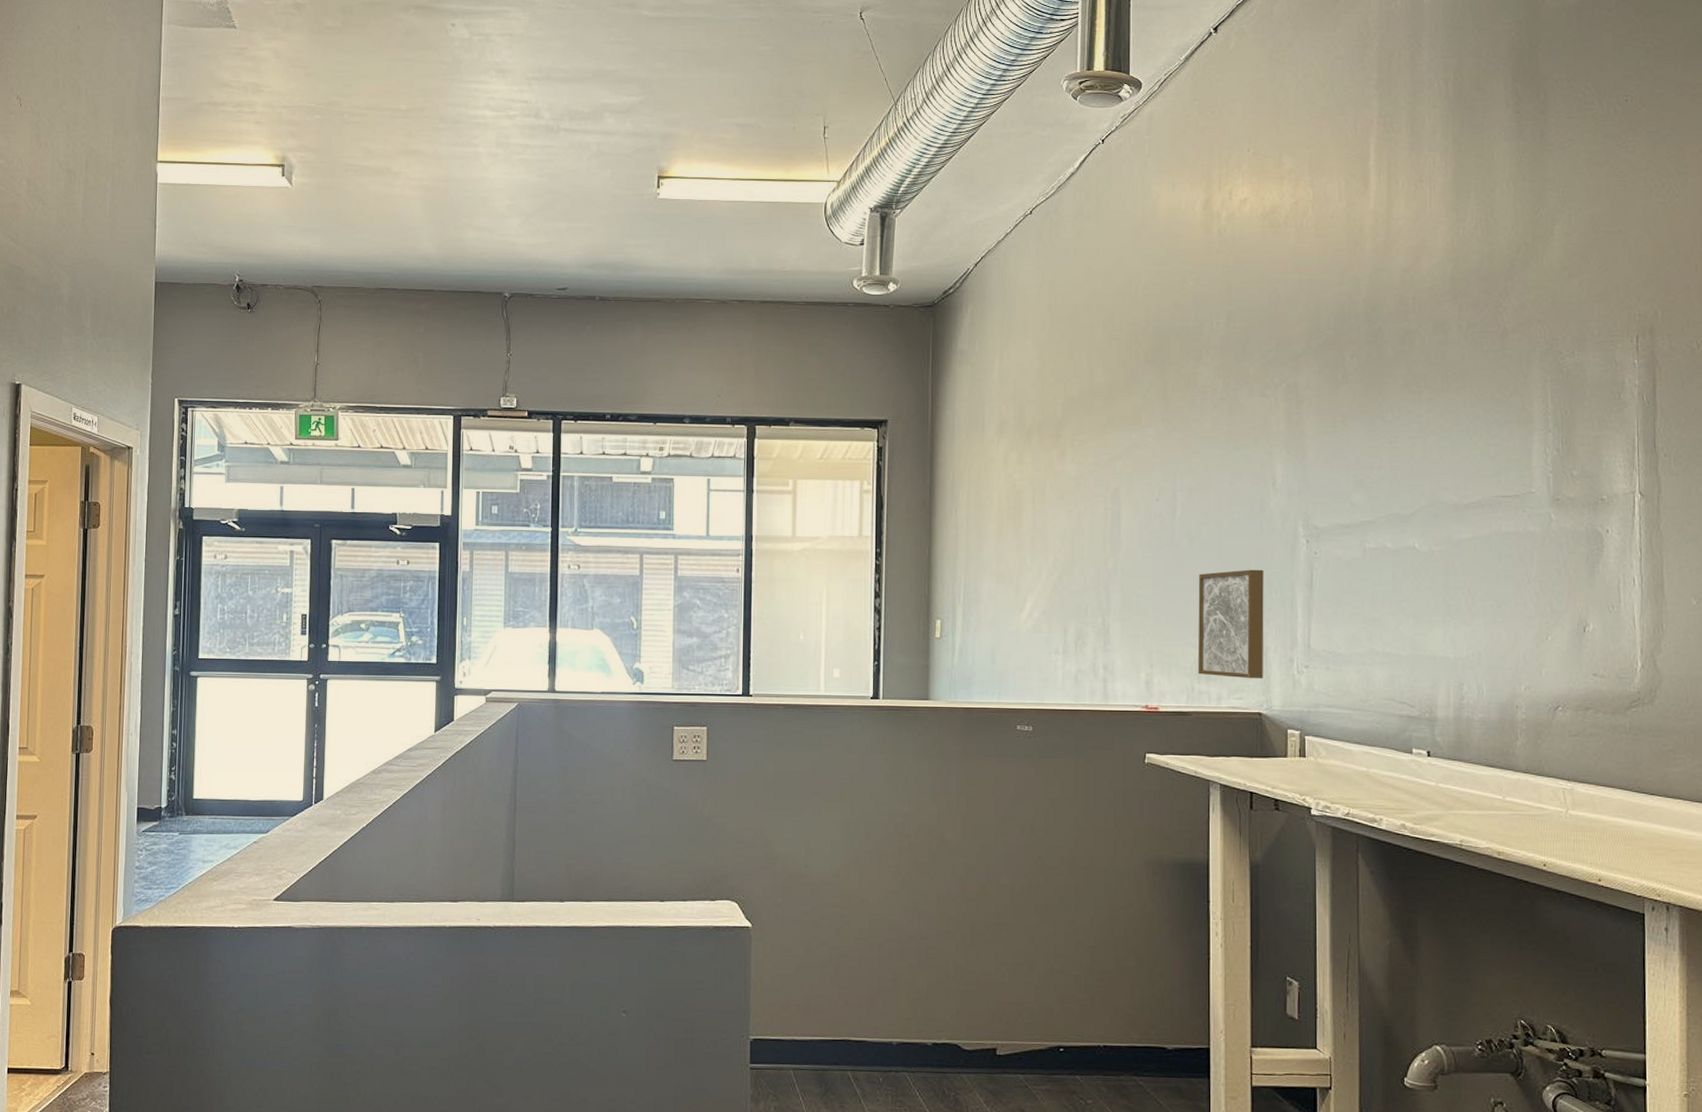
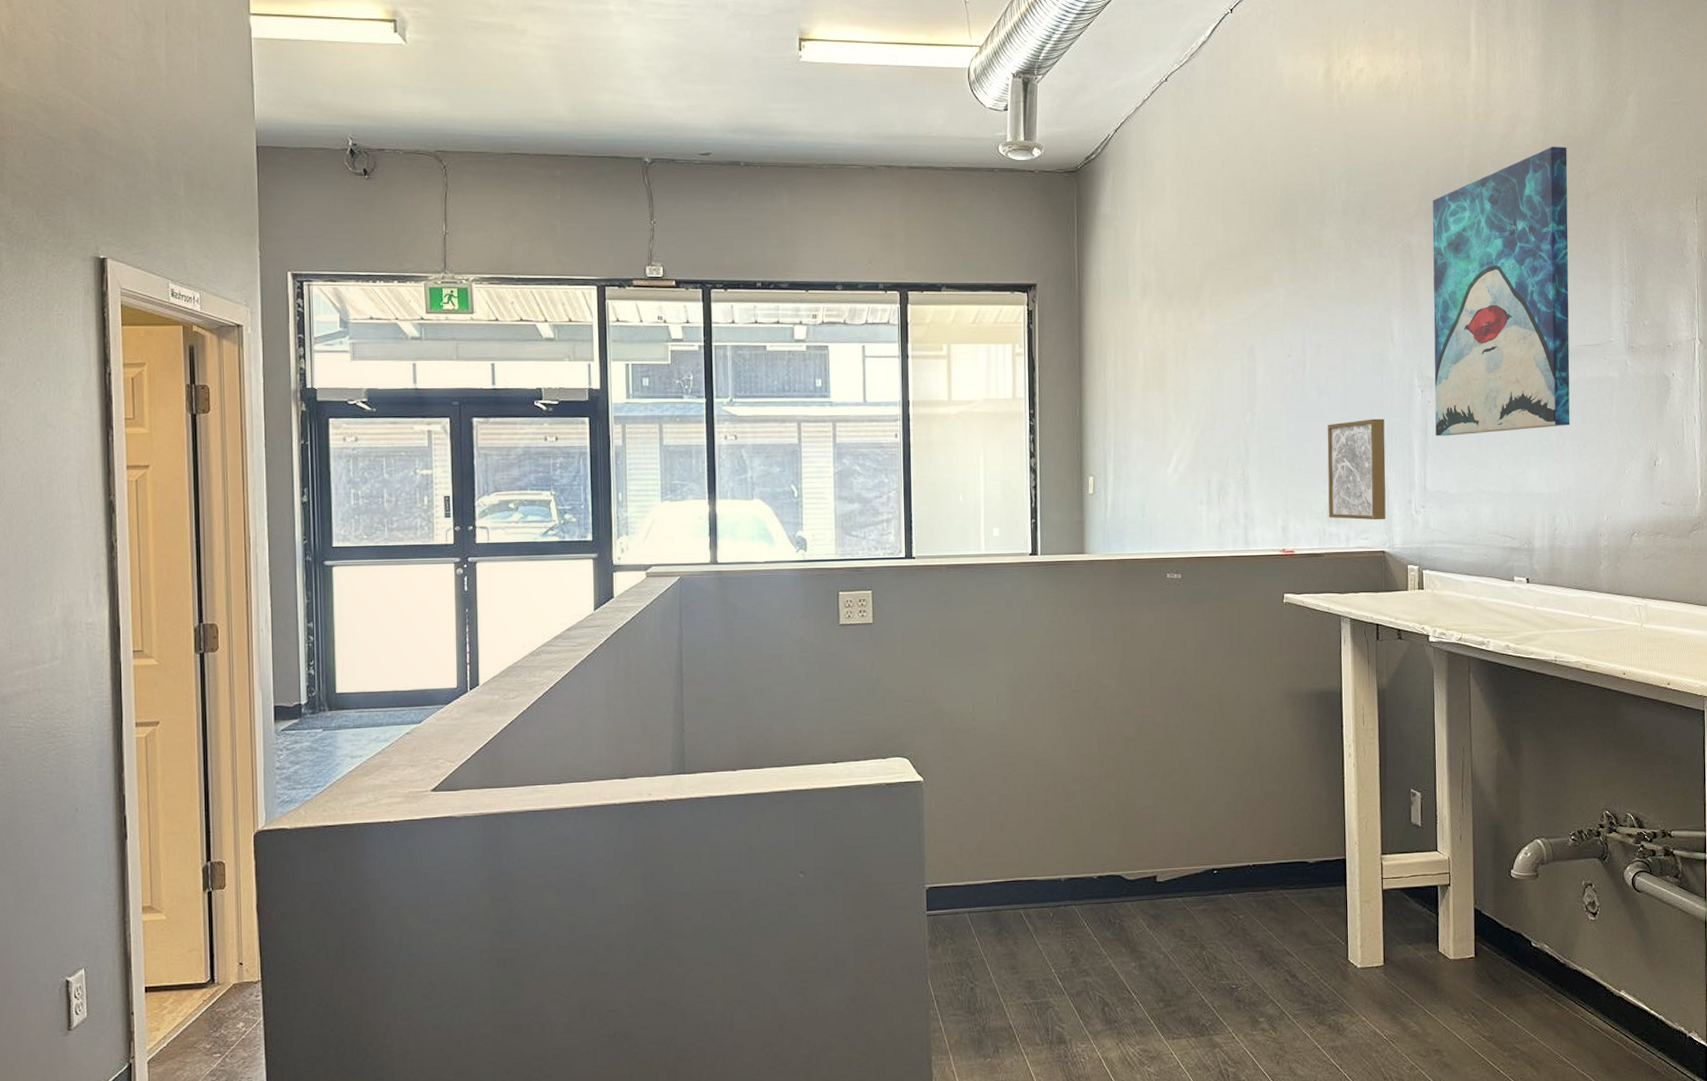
wall art: none [1322,280,1482,591] -> present [1432,147,1570,436]

